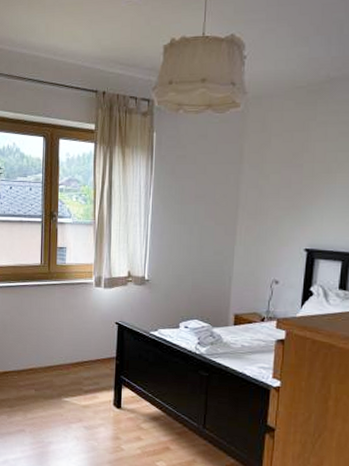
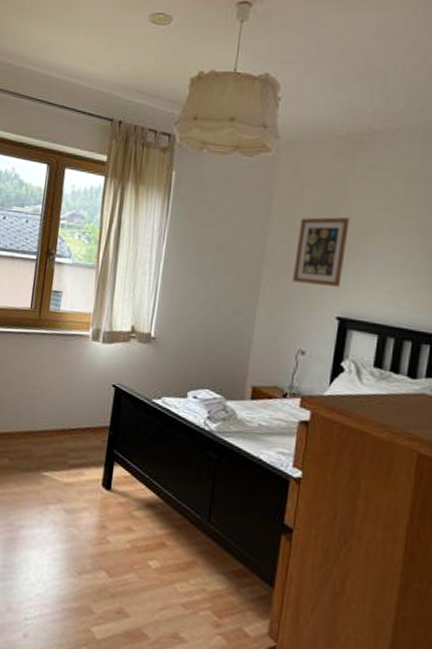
wall art: none [265,161,313,222] -> present [293,217,350,287]

